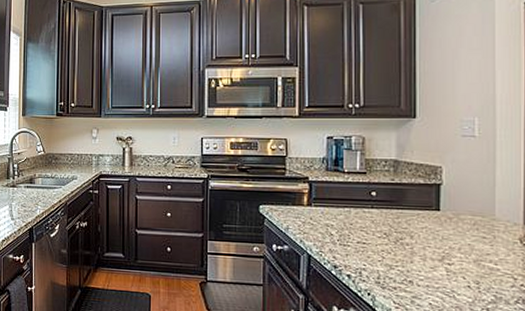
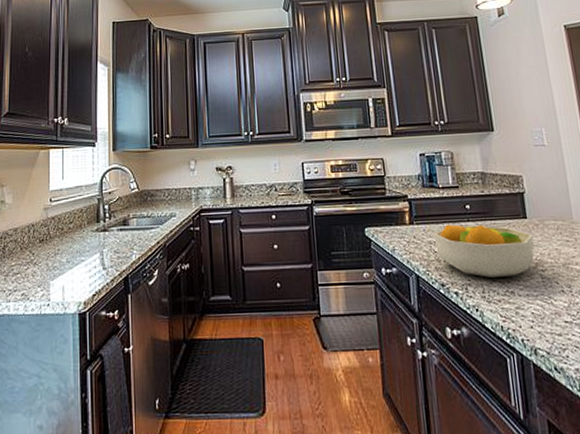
fruit bowl: none [331,209,445,267] -> present [433,224,534,278]

